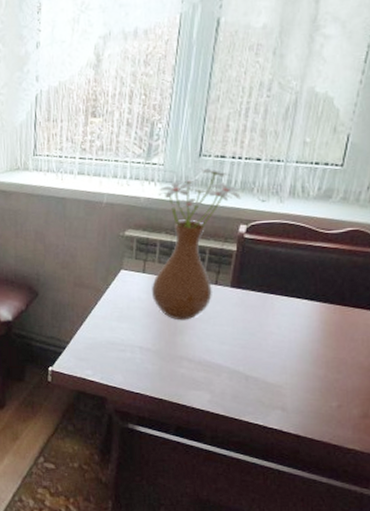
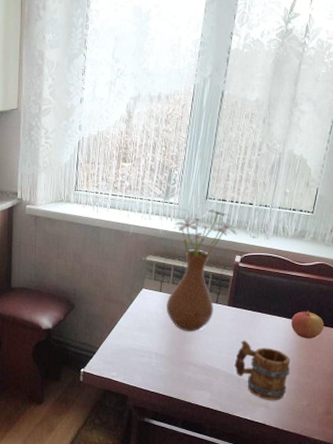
mug: none [240,329,315,402] -> present [234,340,291,401]
apple: none [315,289,360,325] -> present [291,310,325,339]

